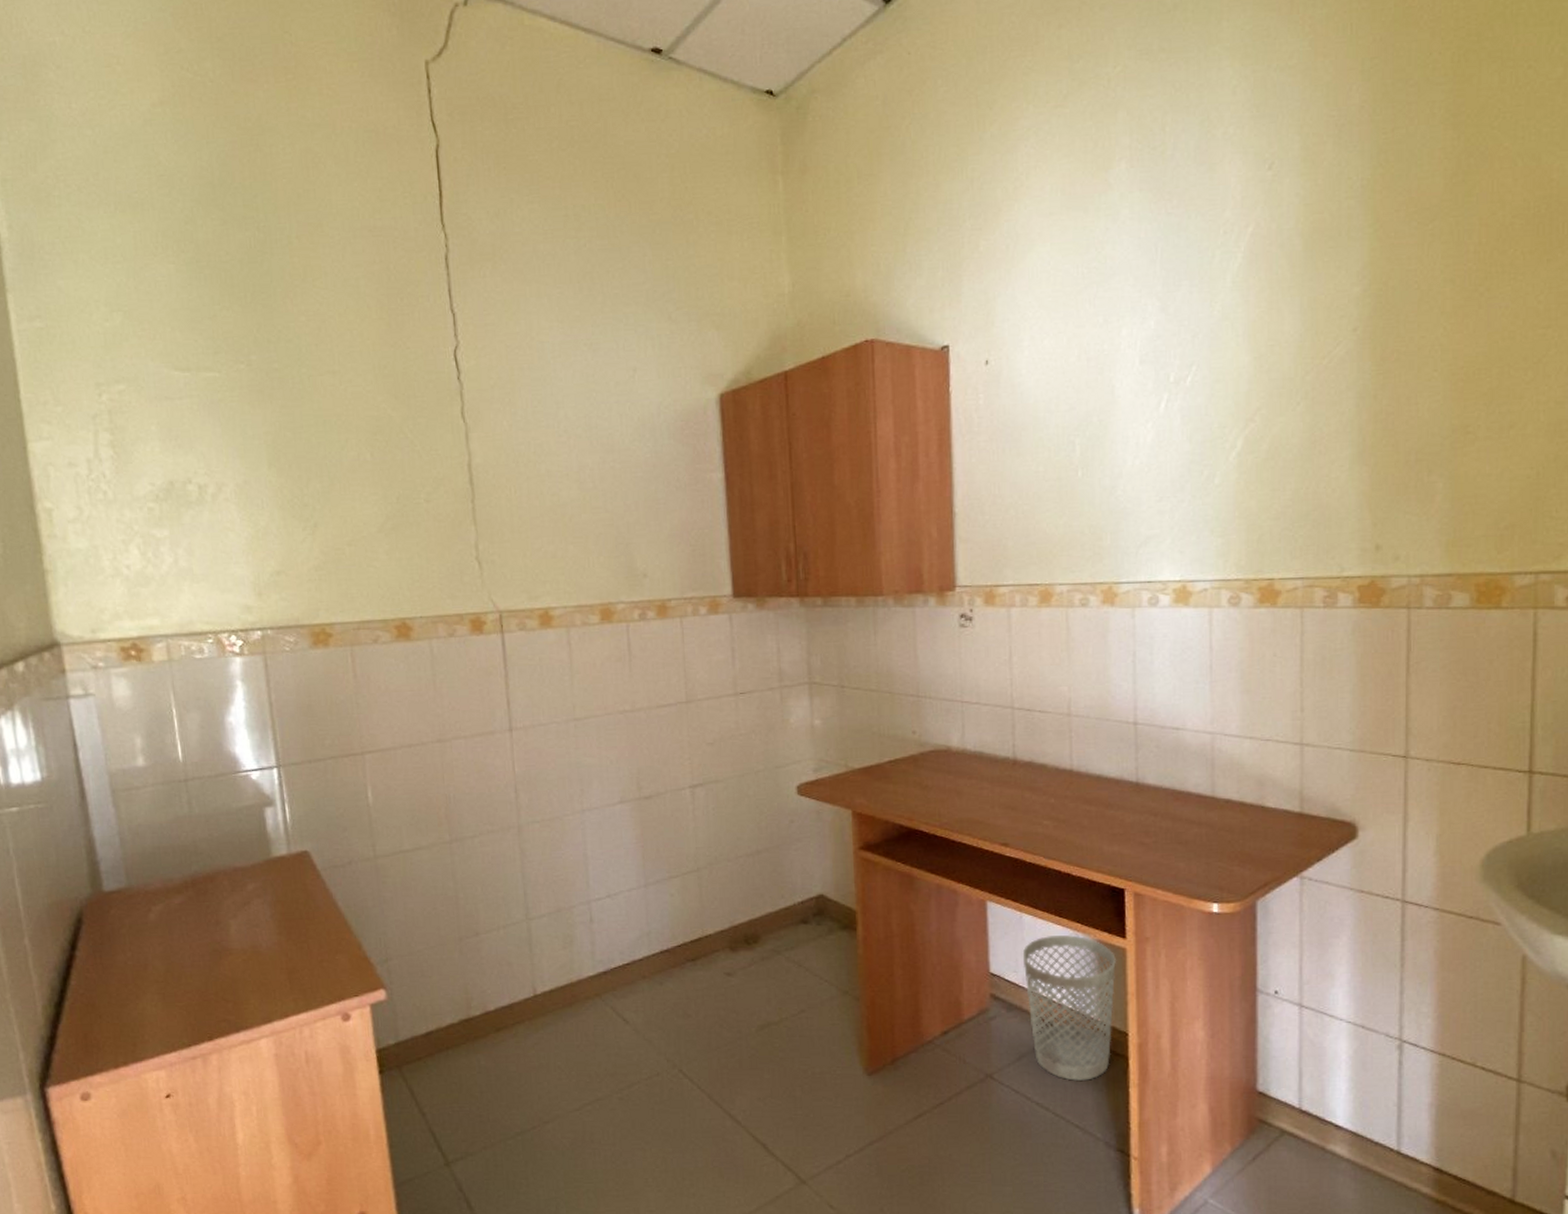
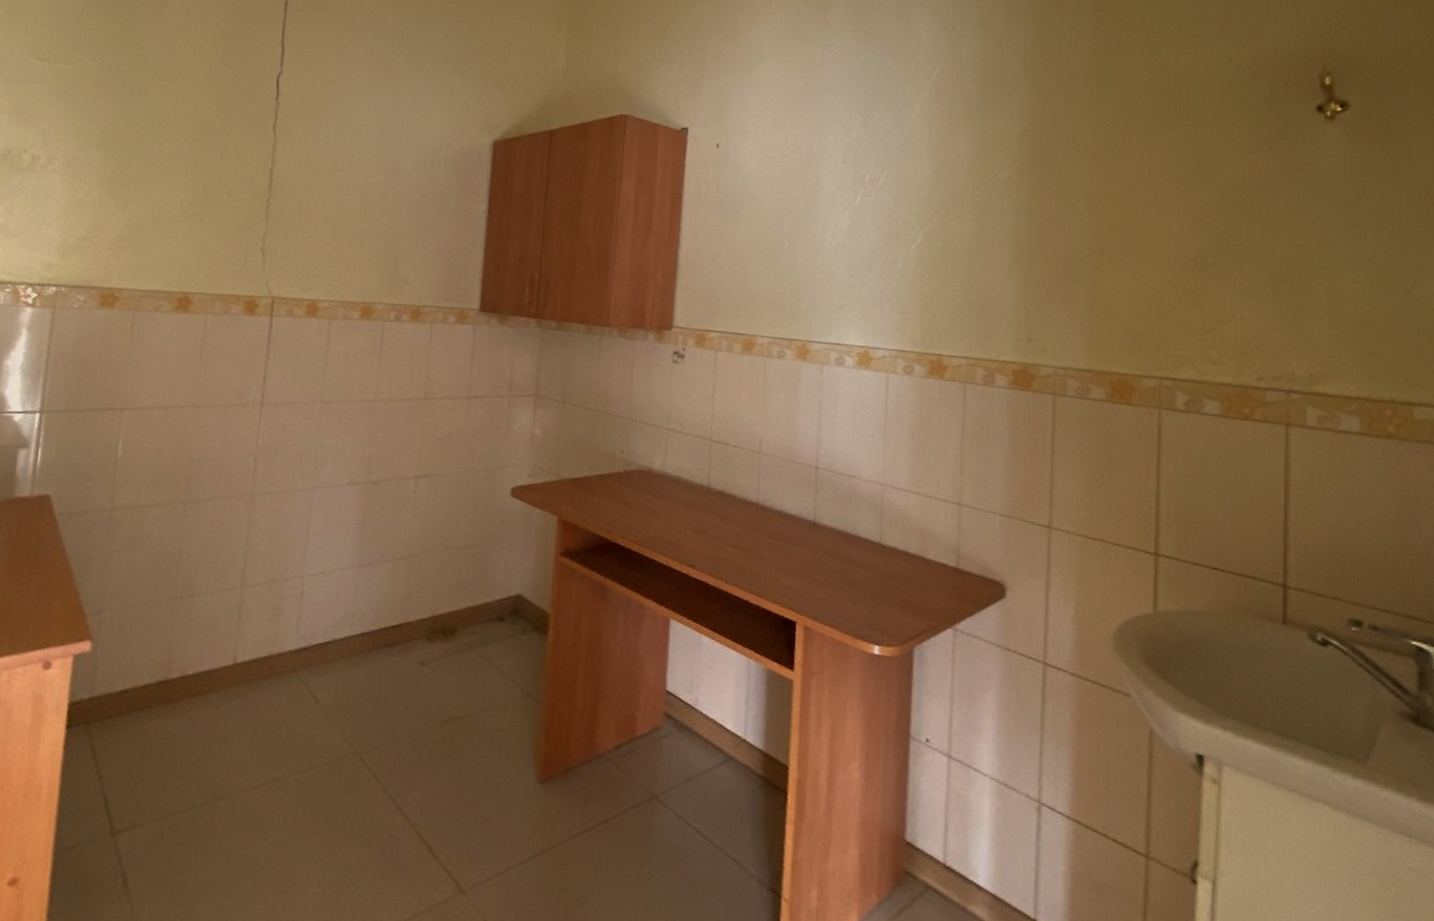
wastebasket: present [1022,934,1117,1081] -> none [697,660,784,812]

